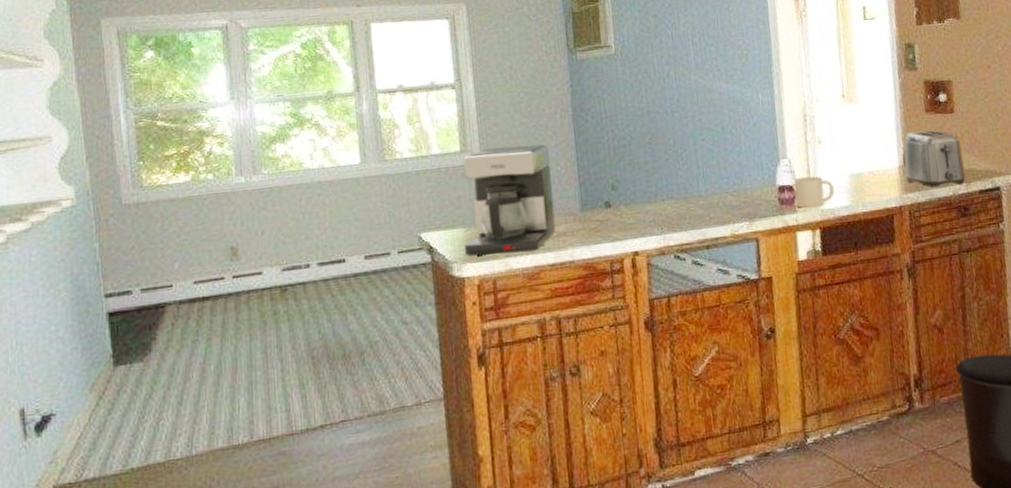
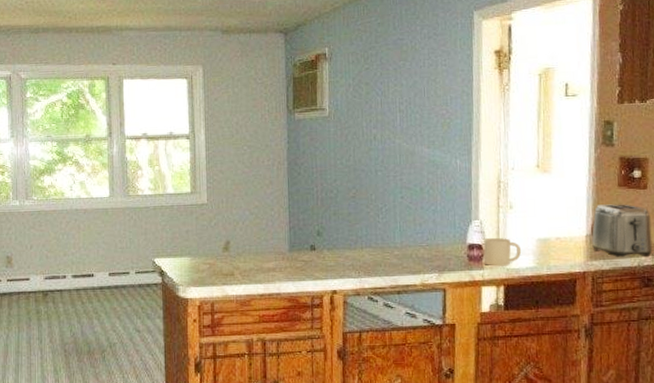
coffee maker: present [462,144,556,257] -> none [189,191,267,283]

